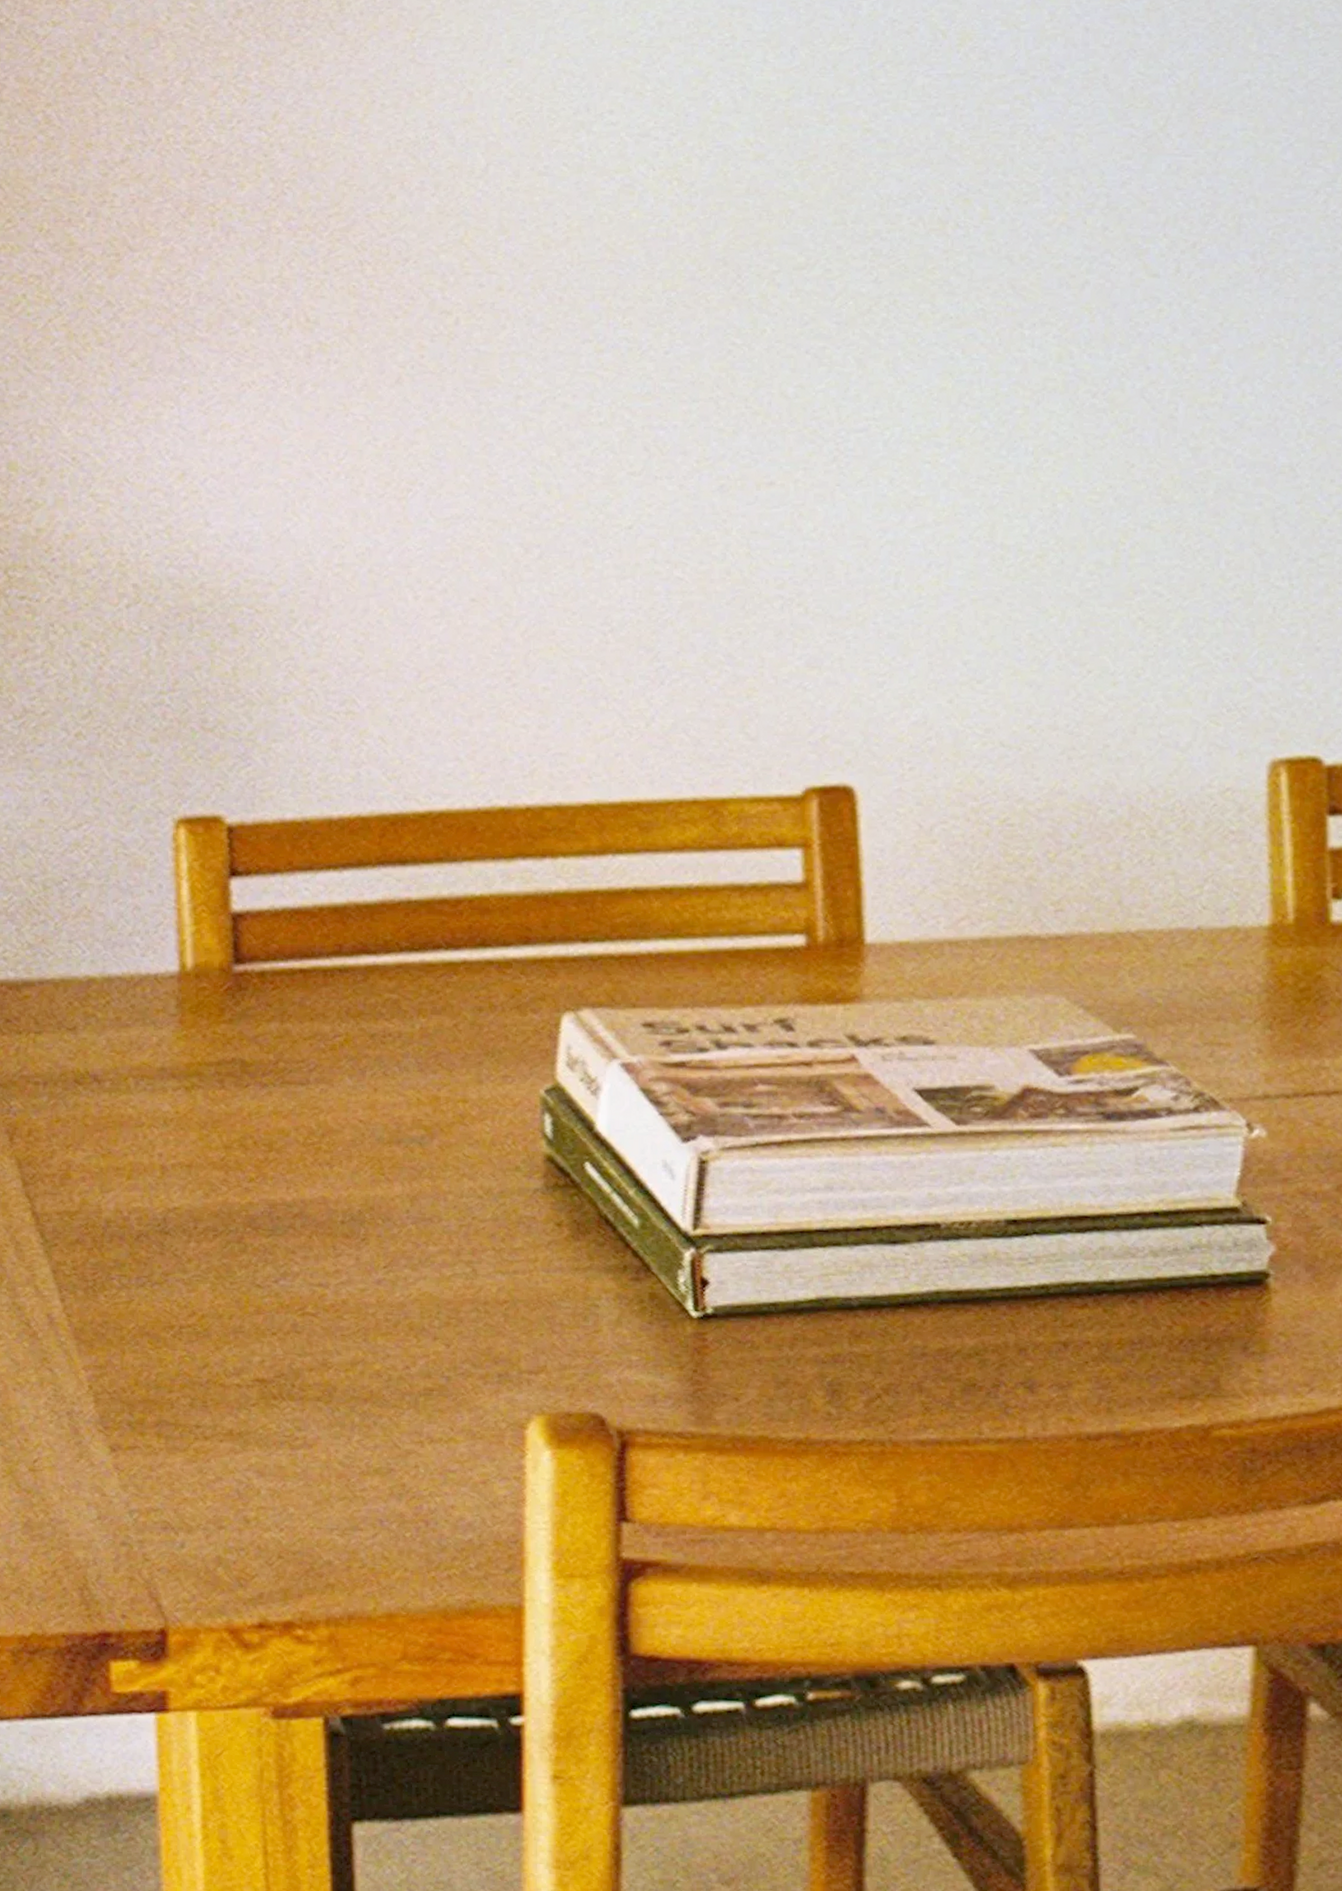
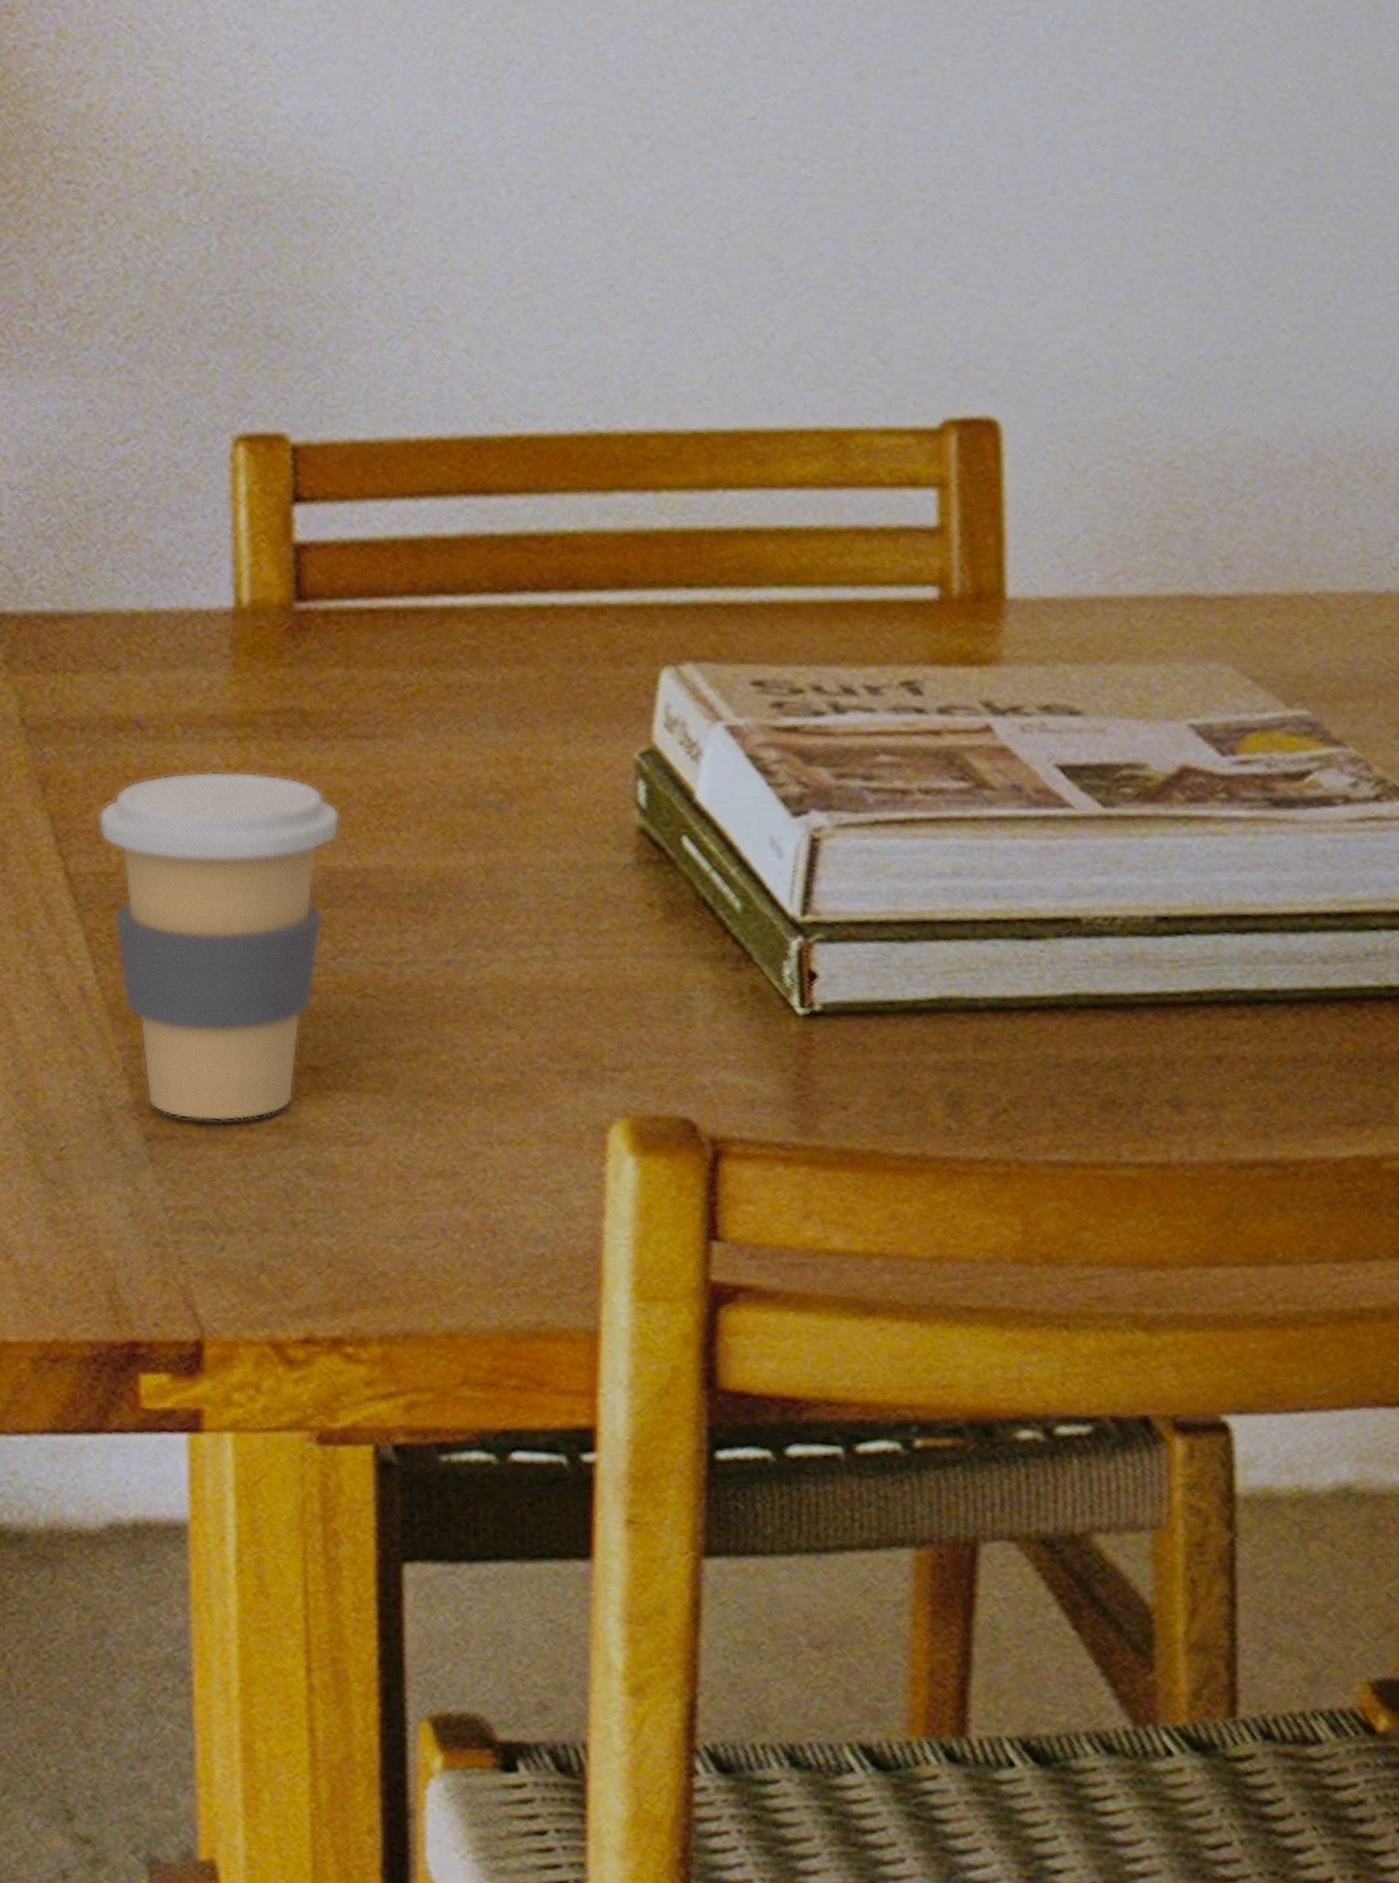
coffee cup: none [61,1117,279,1432] -> present [98,771,340,1122]

